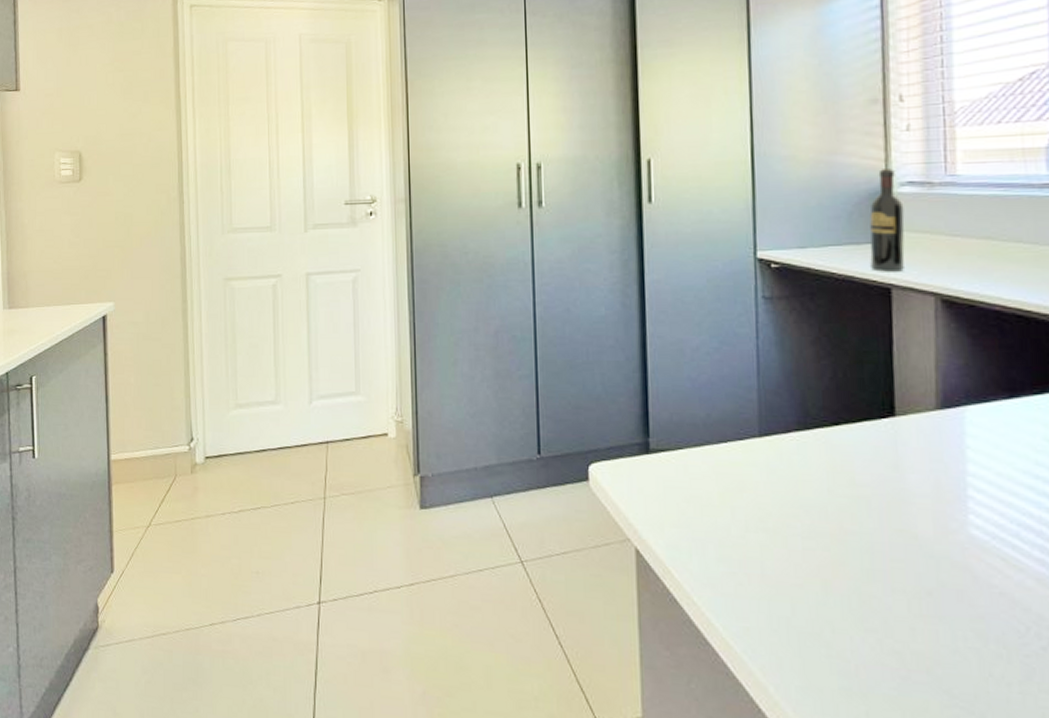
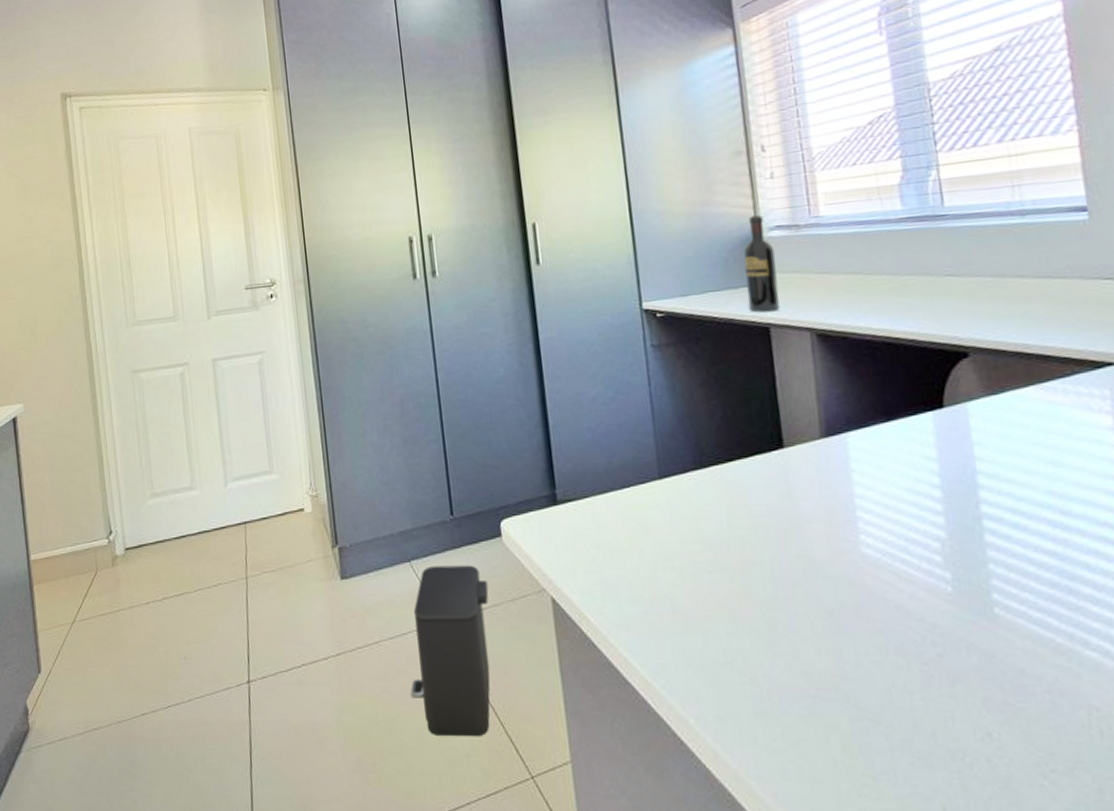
pedal bin: none [482,504,571,682] -> present [410,565,490,736]

